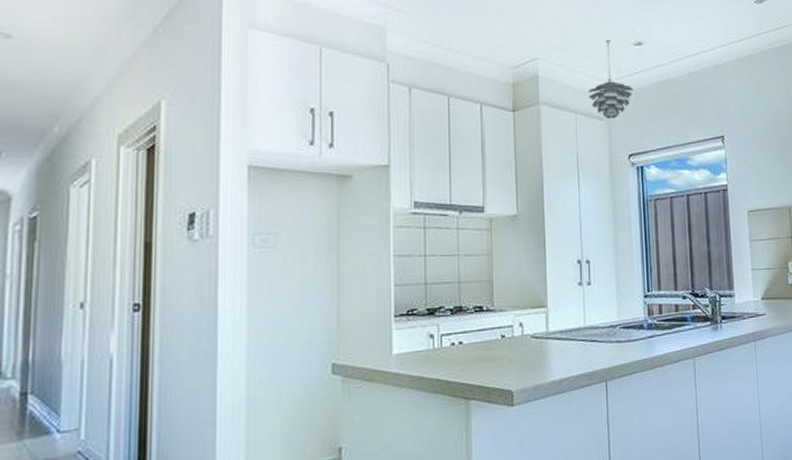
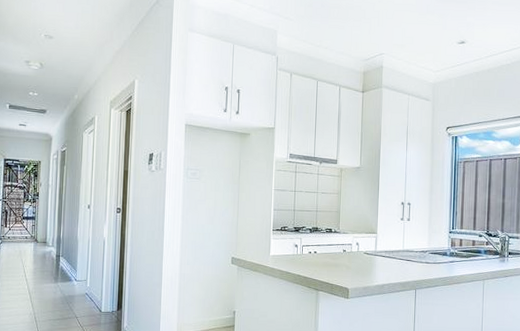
pendant light: present [588,39,633,119] -> none [419,39,455,100]

